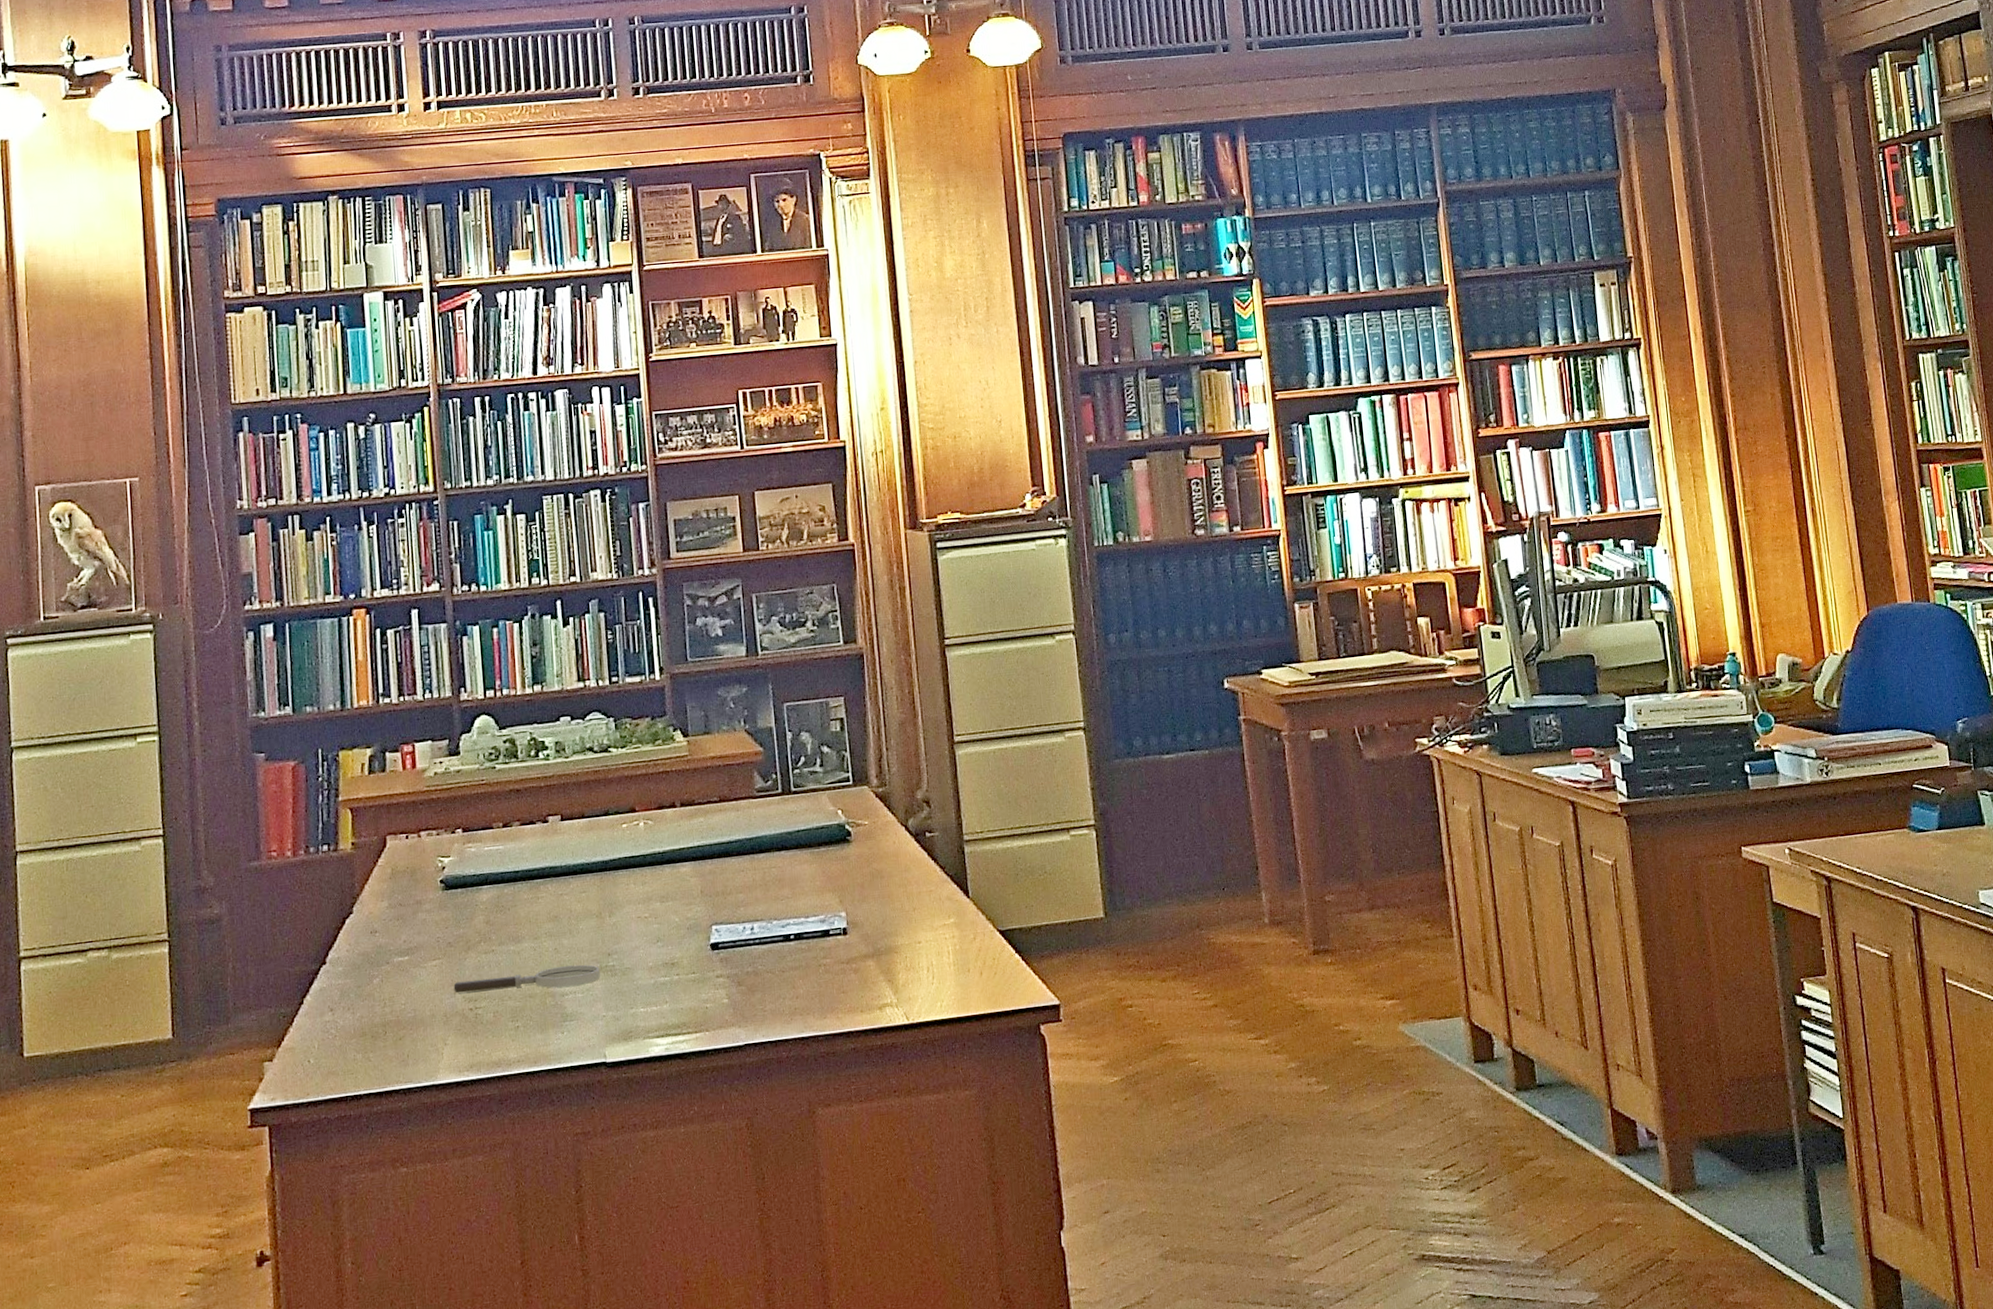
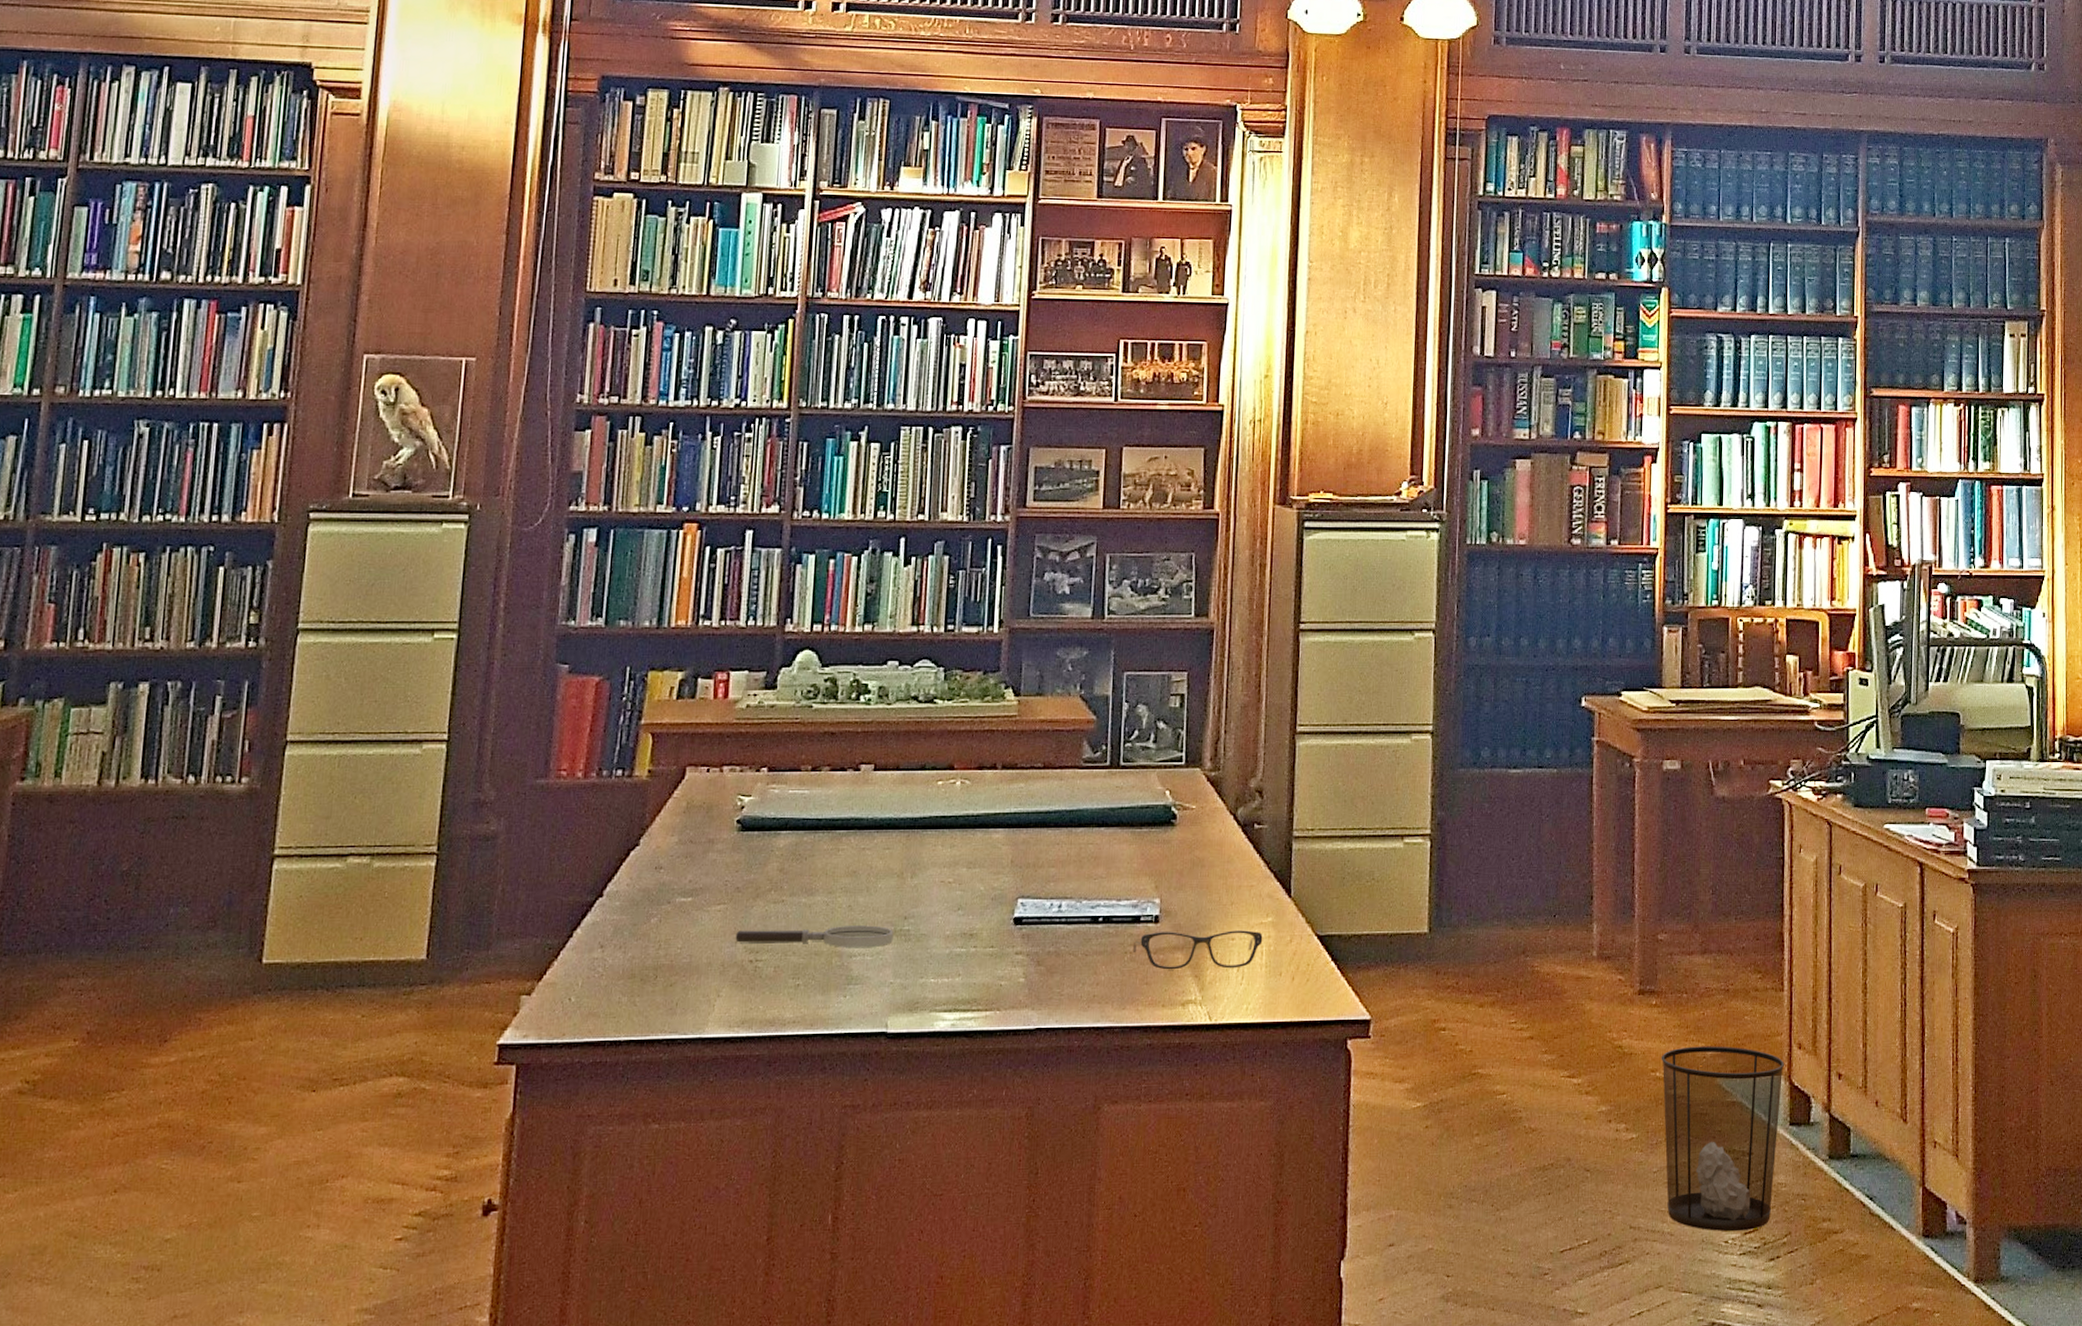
eyeglasses: none [825,932,948,978] -> present [1132,930,1263,970]
waste bin: none [1342,994,1467,1170] -> present [1661,1046,1785,1232]

